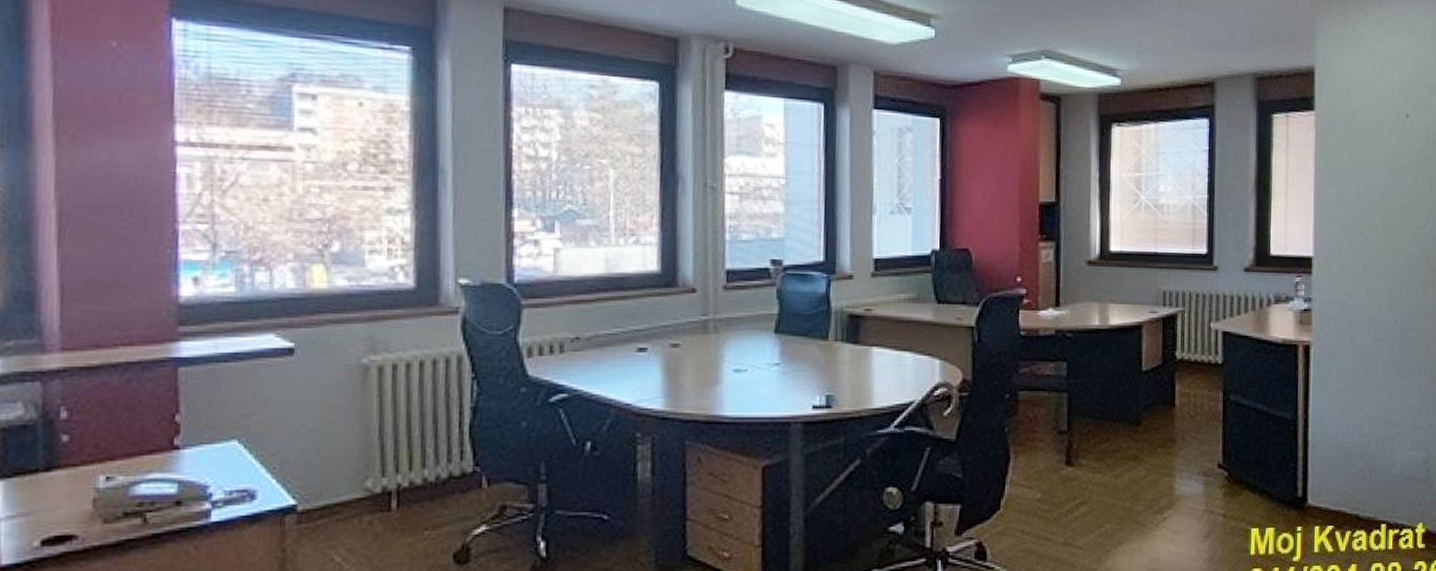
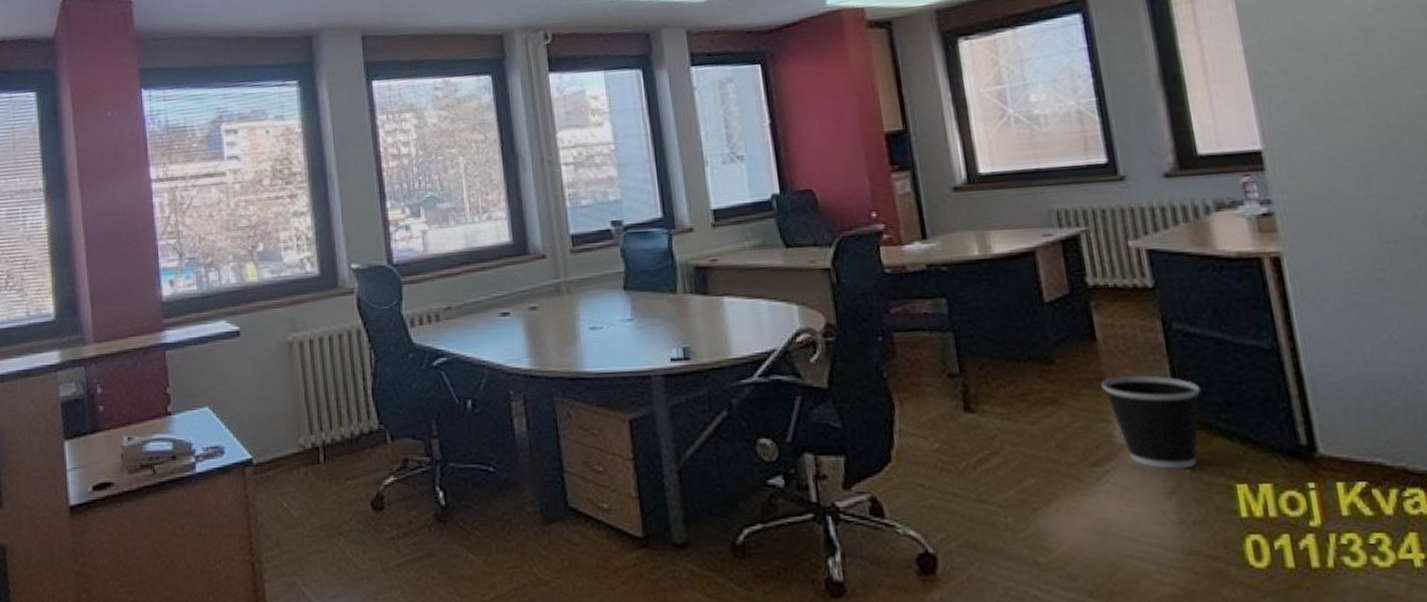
wastebasket: none [1172,438,1241,516] -> present [1101,375,1201,469]

